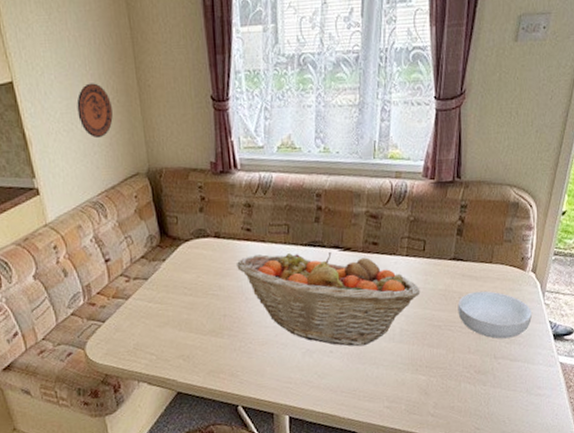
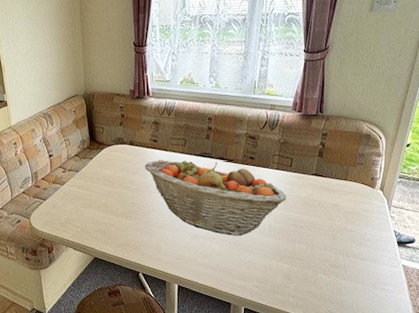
decorative plate: present [77,83,113,139] -> none [38,30,62,69]
cereal bowl: present [457,290,533,339] -> none [317,201,380,241]

